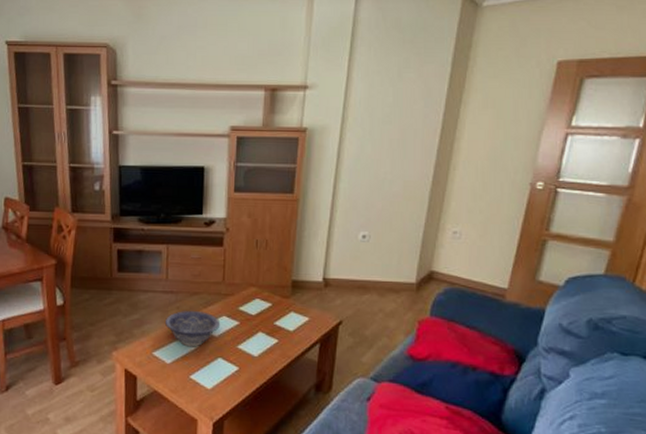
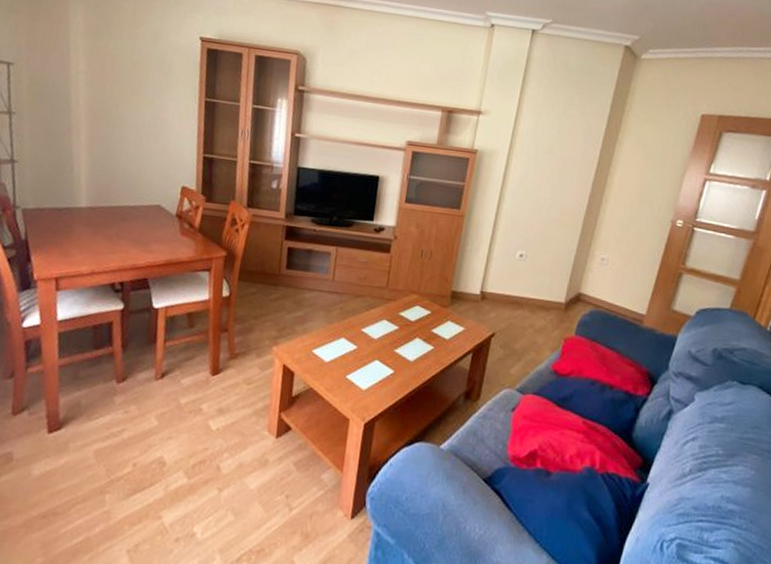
decorative bowl: present [165,310,221,347] -> none [327,311,381,348]

